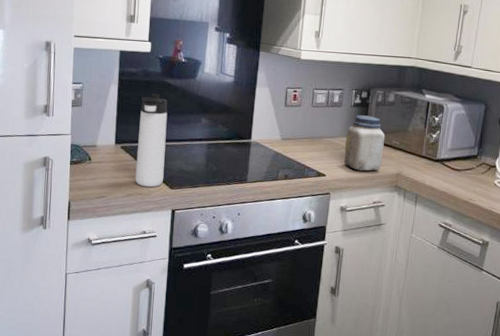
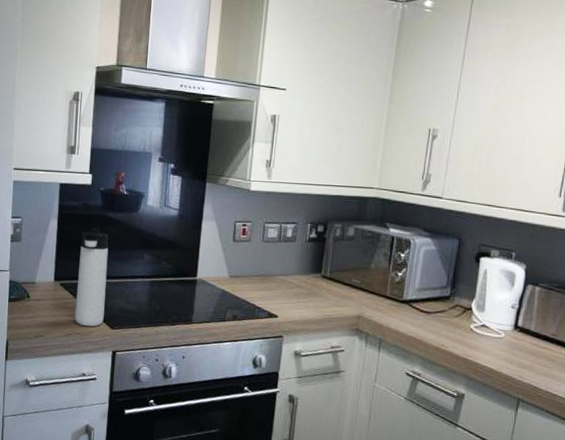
jar: present [344,115,385,171] -> none [298,251,344,313]

